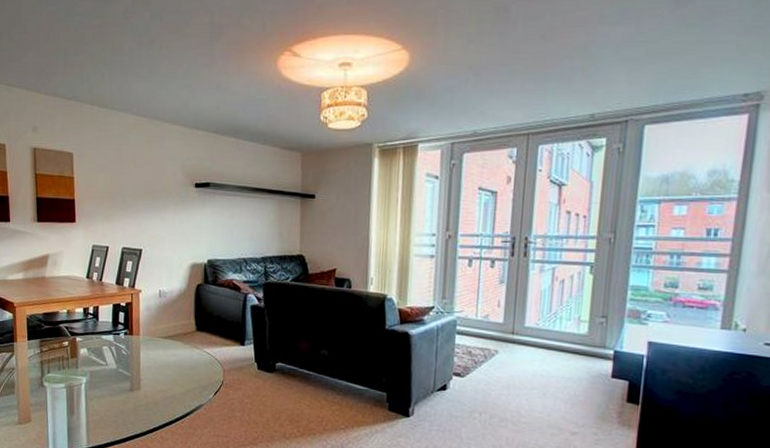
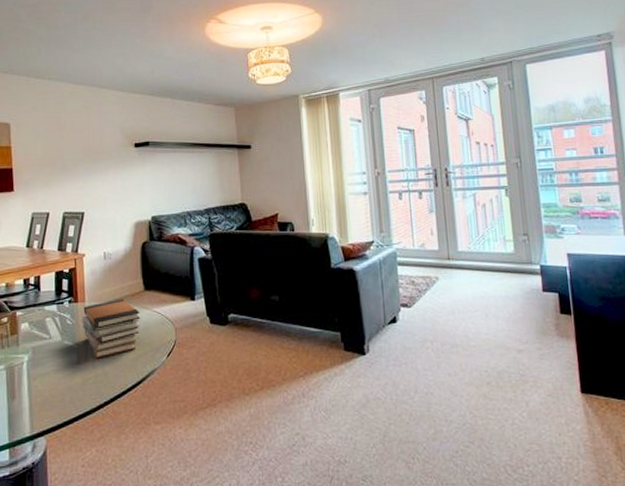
book stack: none [136,336,191,389] -> present [82,298,140,359]

